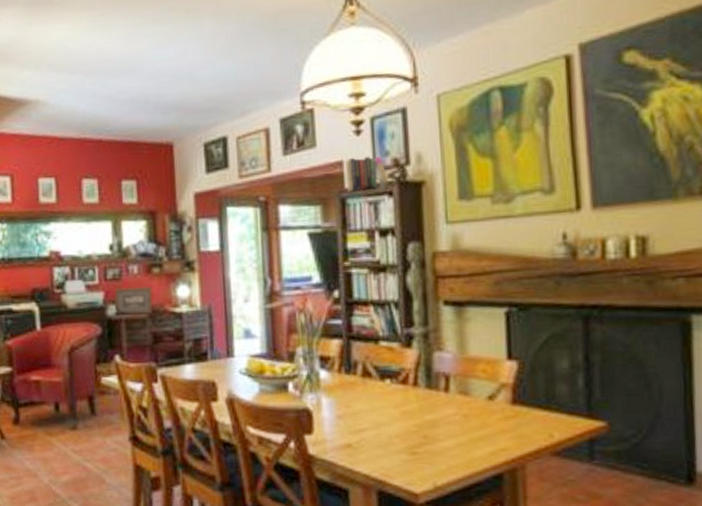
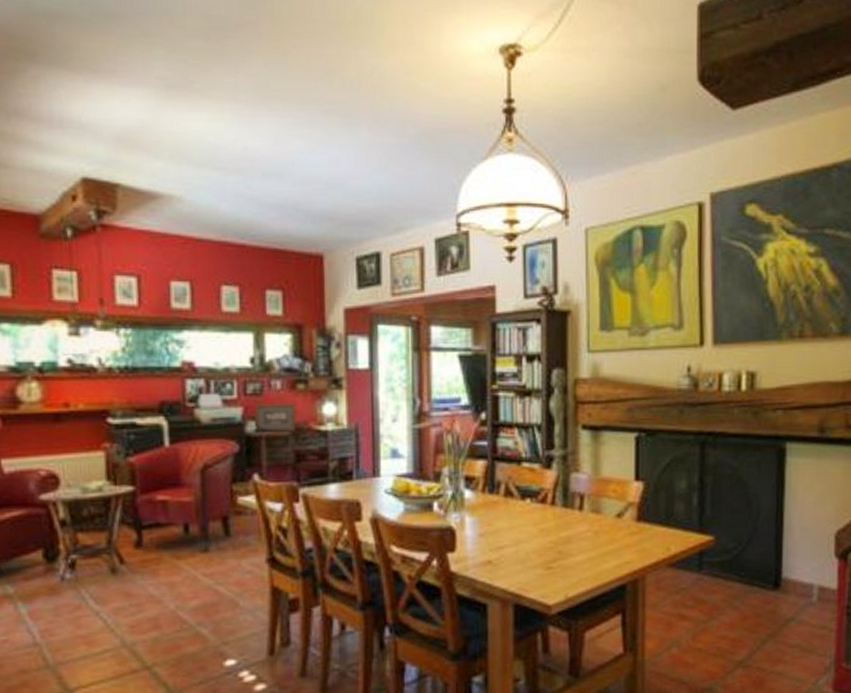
books: present [346,155,391,193] -> none [498,283,539,318]

